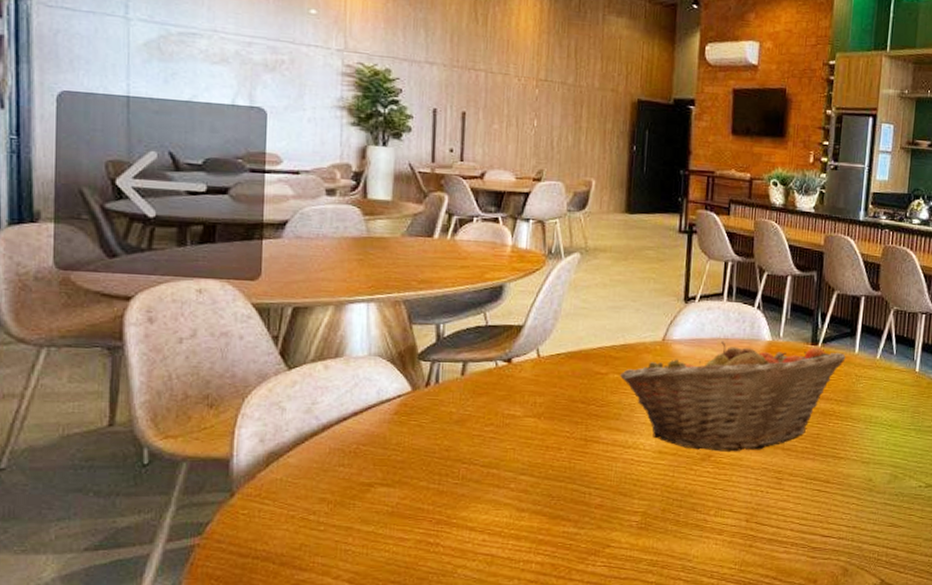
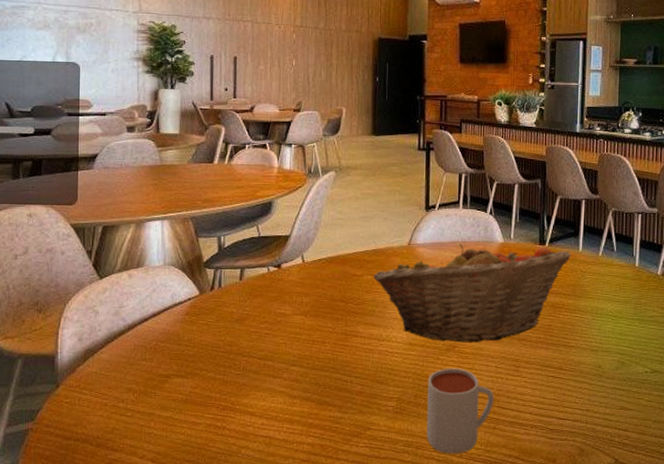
mug: none [674,479,753,574] -> present [427,368,495,454]

